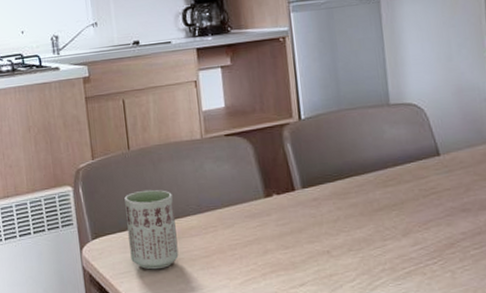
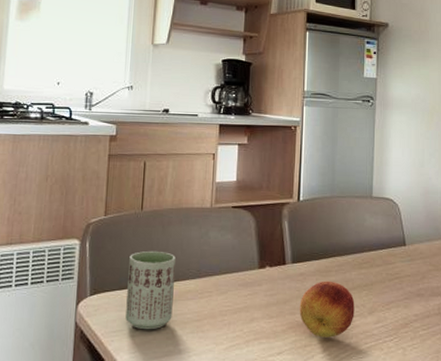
fruit: none [317,203,386,265] -> present [299,280,355,338]

